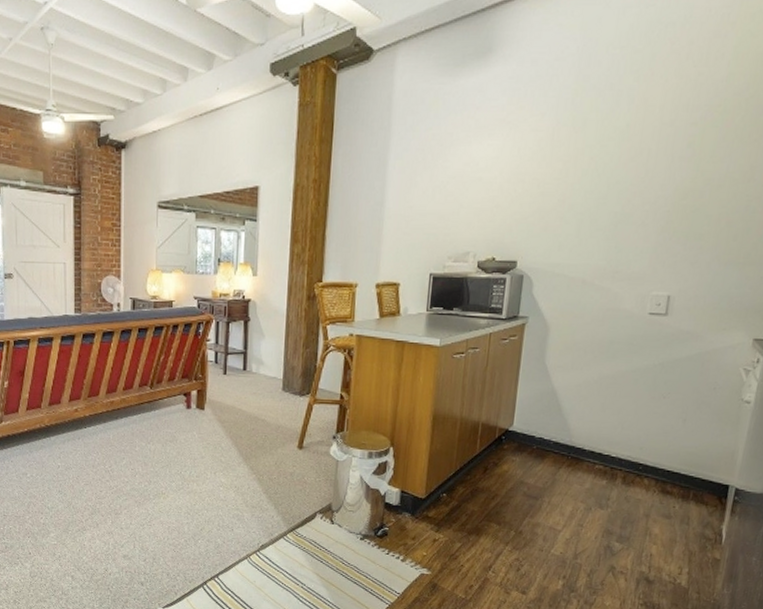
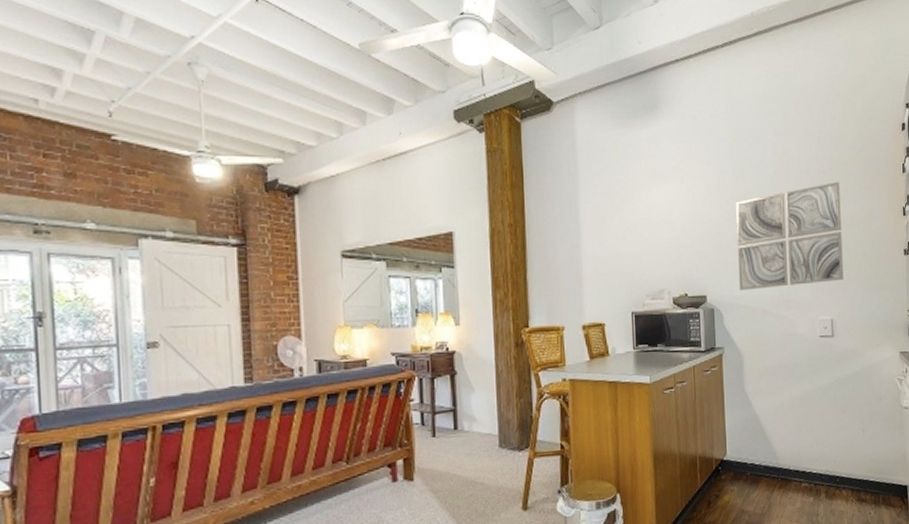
wall art: none [557,134,713,258] -> present [735,181,844,291]

